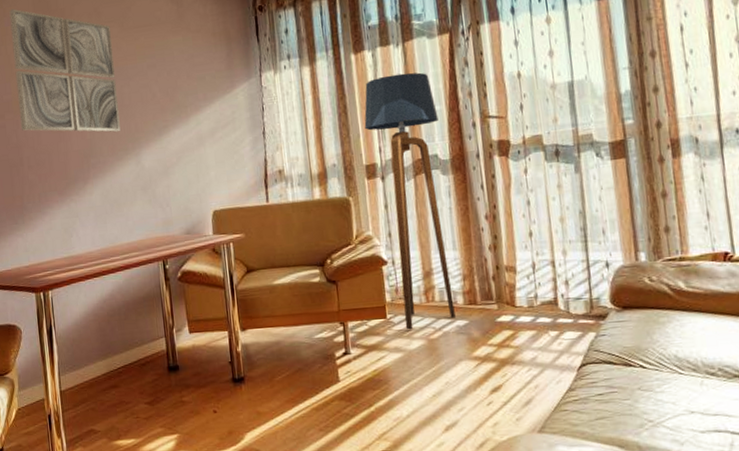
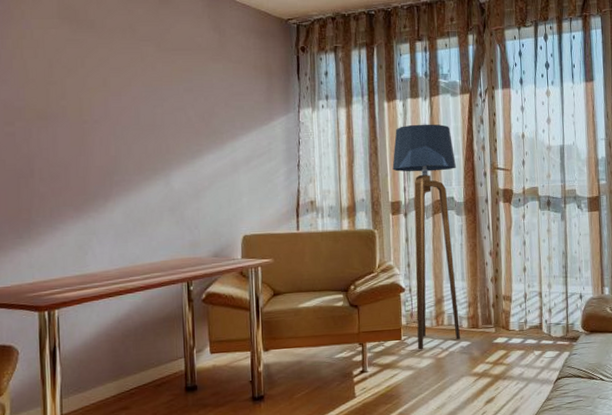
wall art: present [9,9,121,133] -> none [28,12,150,152]

